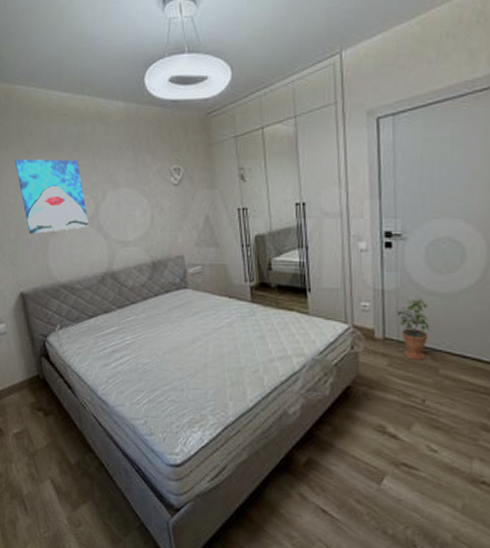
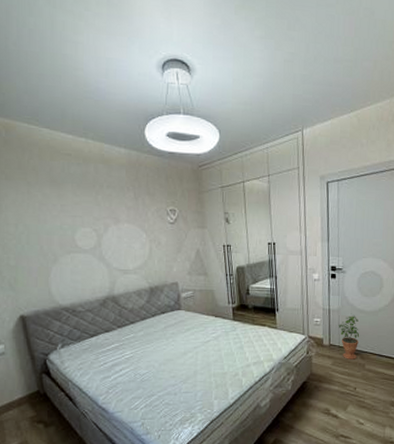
wall art: present [15,159,88,234] -> none [16,191,91,261]

